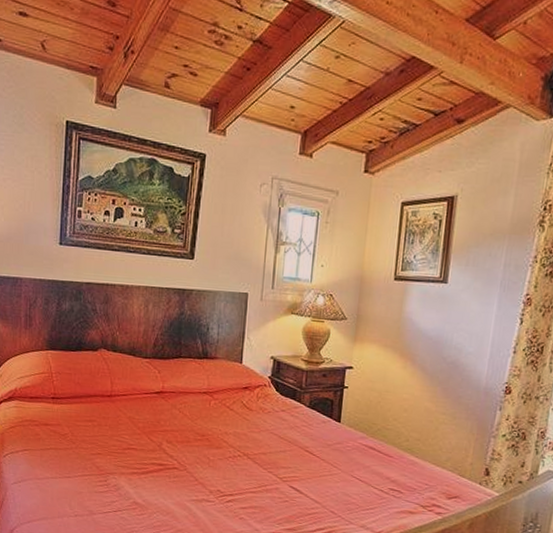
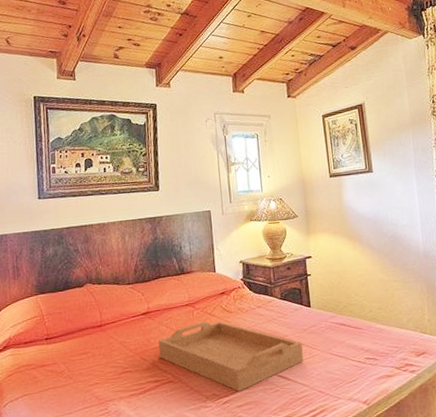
serving tray: none [168,414,324,494] -> present [158,321,304,392]

